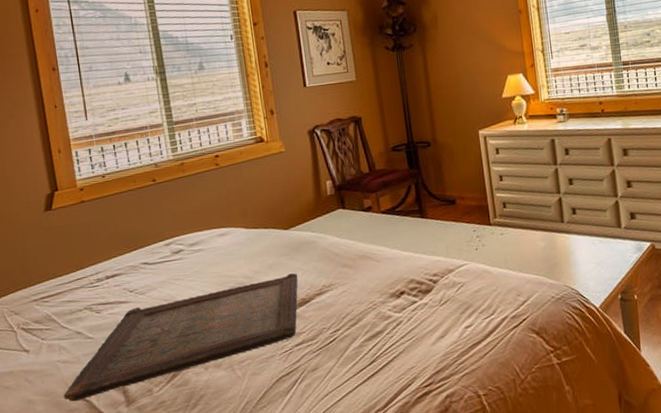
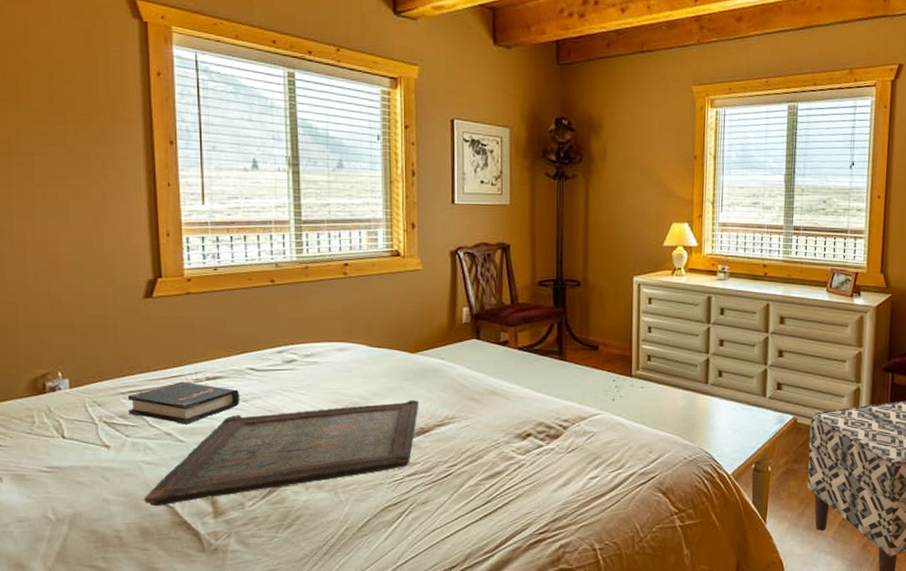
hardback book: none [40,282,138,323] -> present [128,381,240,424]

